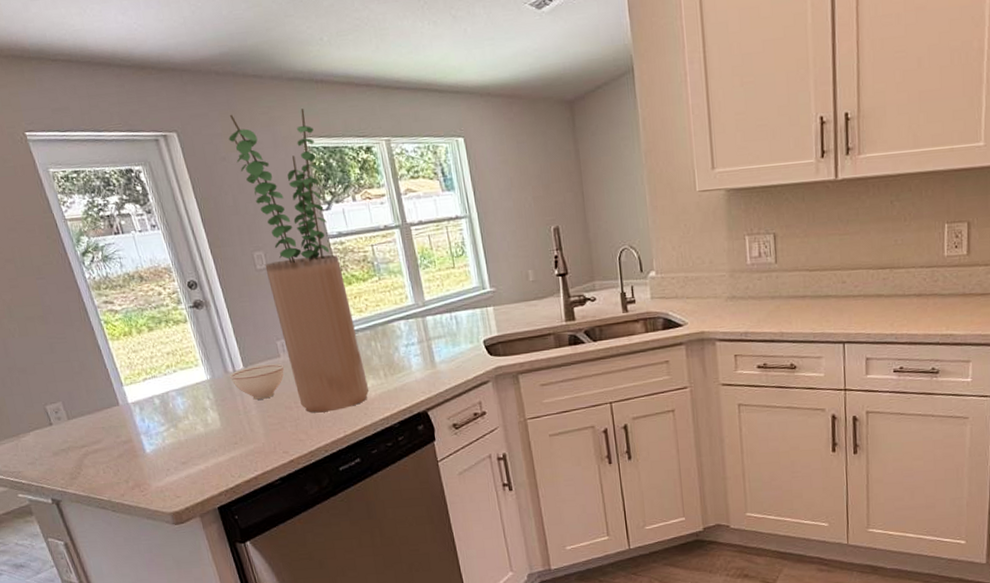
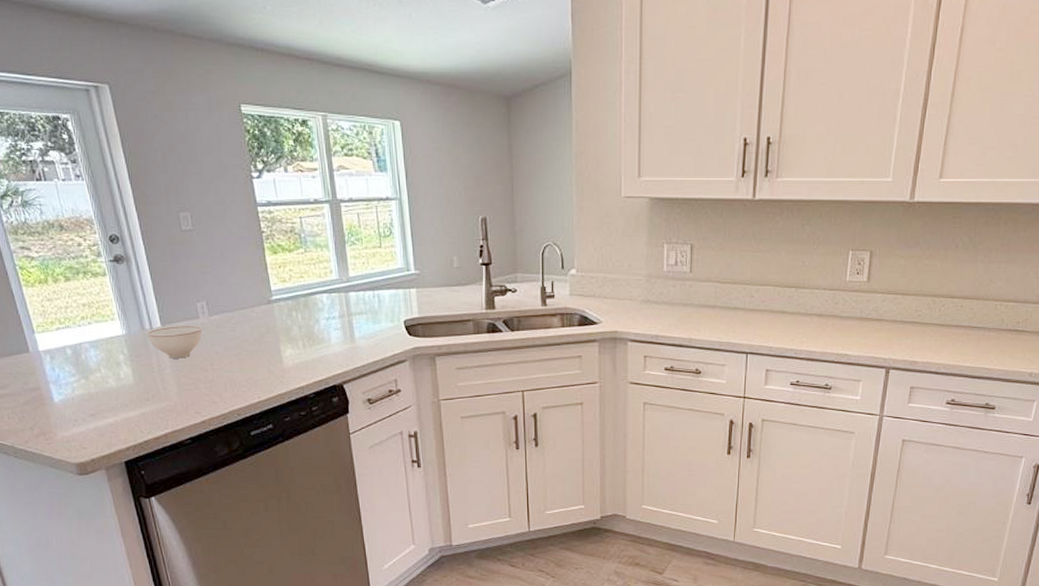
vase: present [229,109,370,413] -> none [162,72,287,377]

